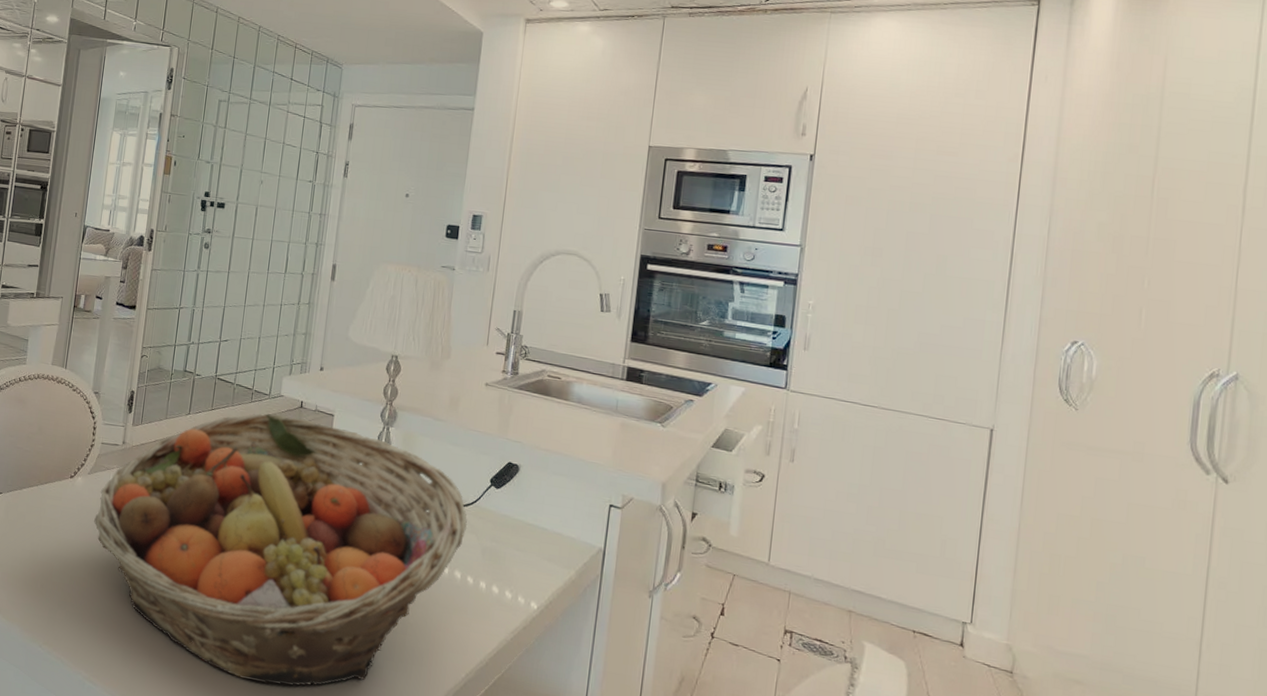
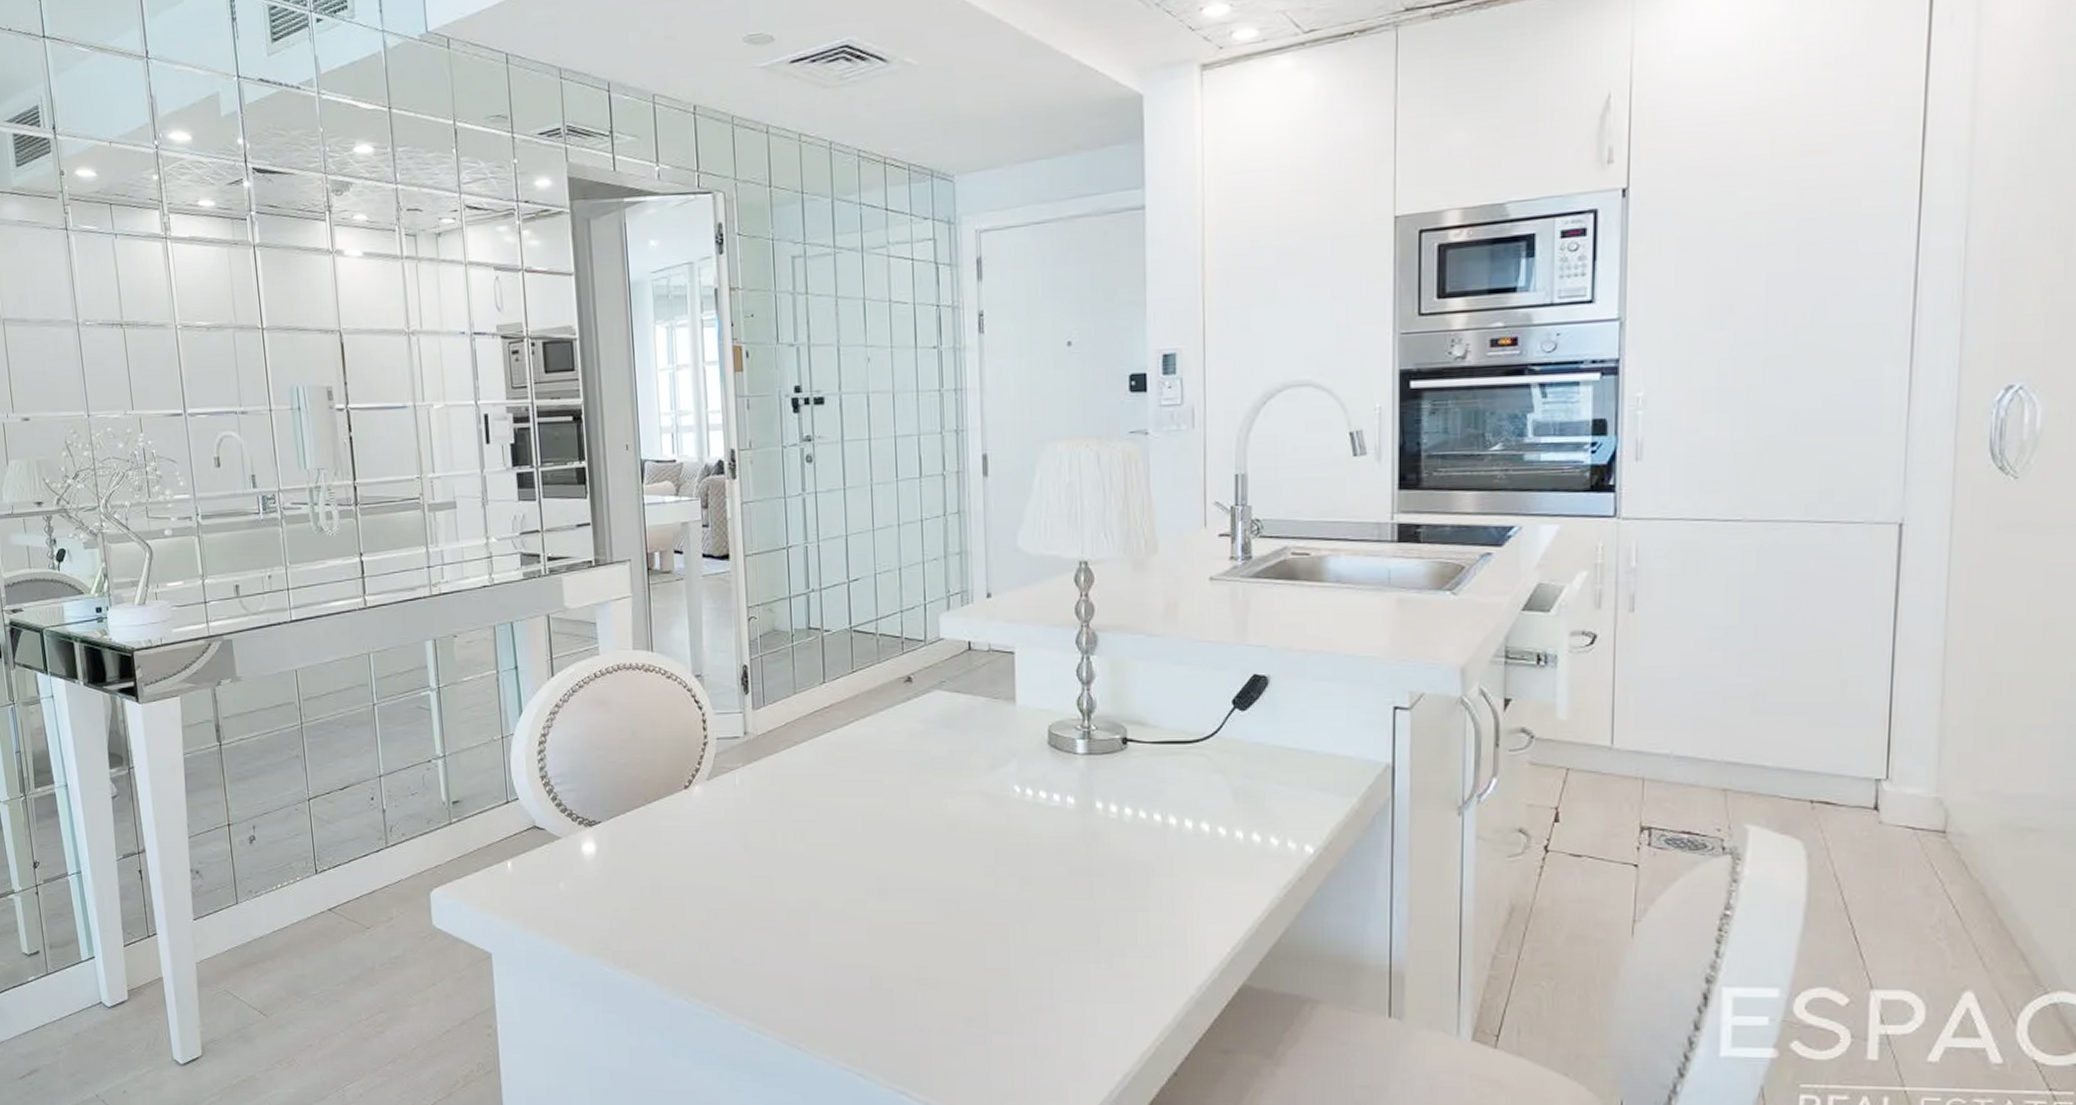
fruit basket: present [94,413,468,686] -> none [725,663,1210,999]

